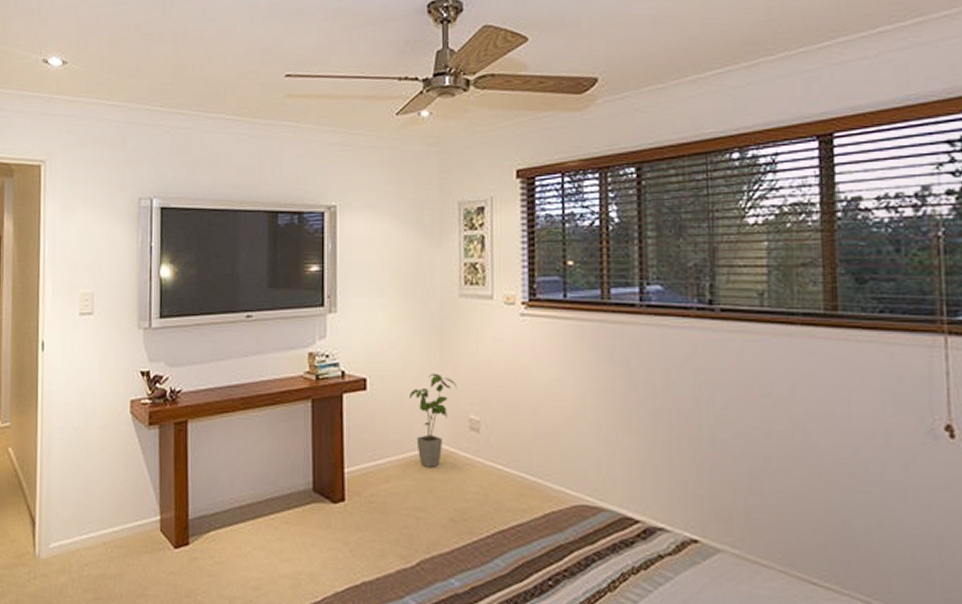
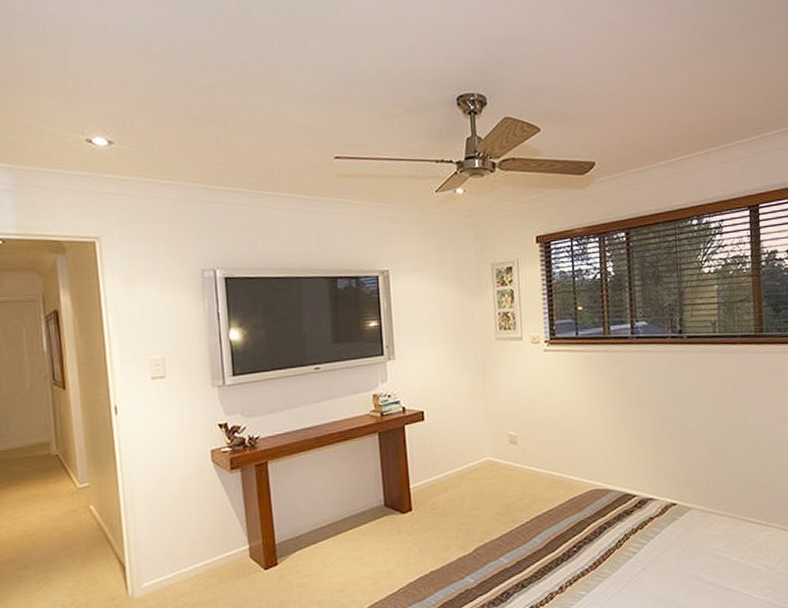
house plant: present [410,373,458,468] -> none [460,401,498,476]

